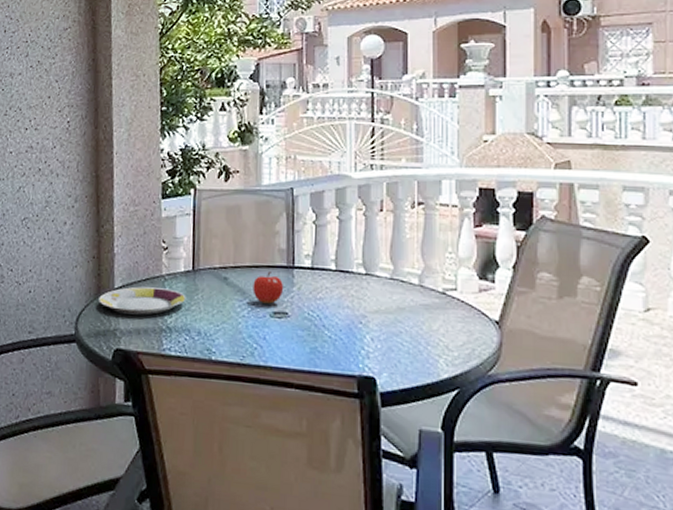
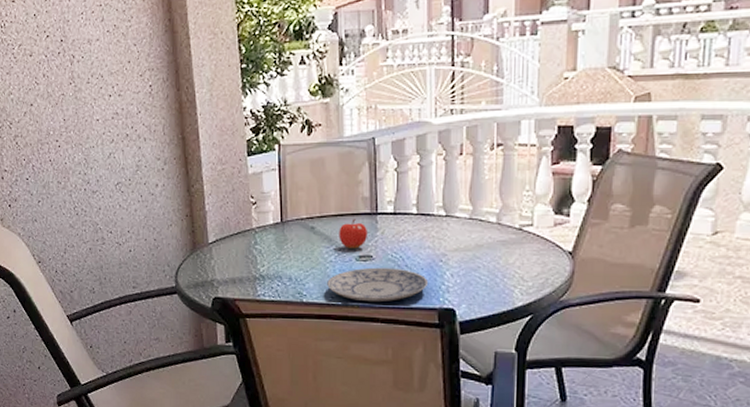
plate: present [99,286,186,315] -> none [195,240,277,266]
plate: none [238,325,346,365] -> present [327,267,427,302]

